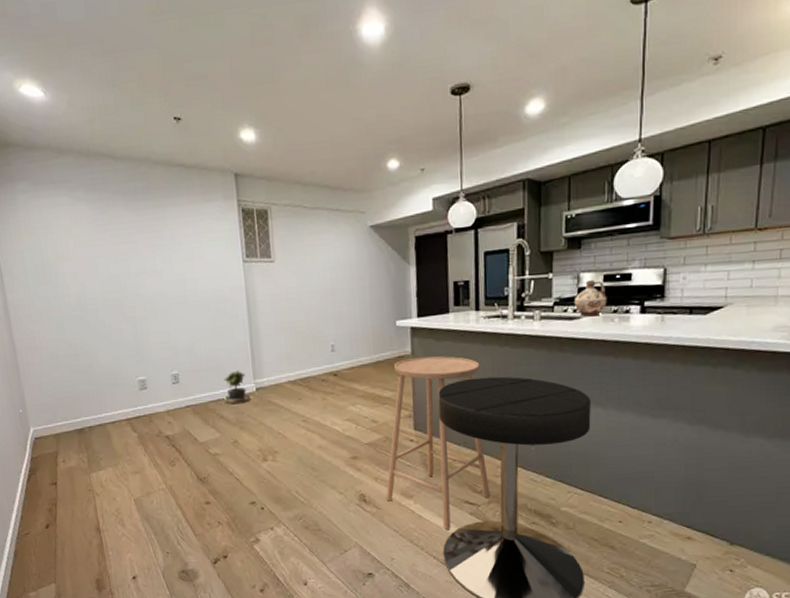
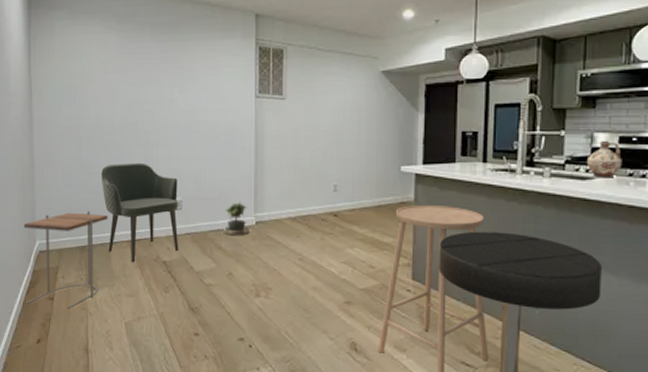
side table: none [14,393,103,493] -> present [24,211,108,310]
armchair: none [89,339,181,441] -> present [100,162,179,263]

